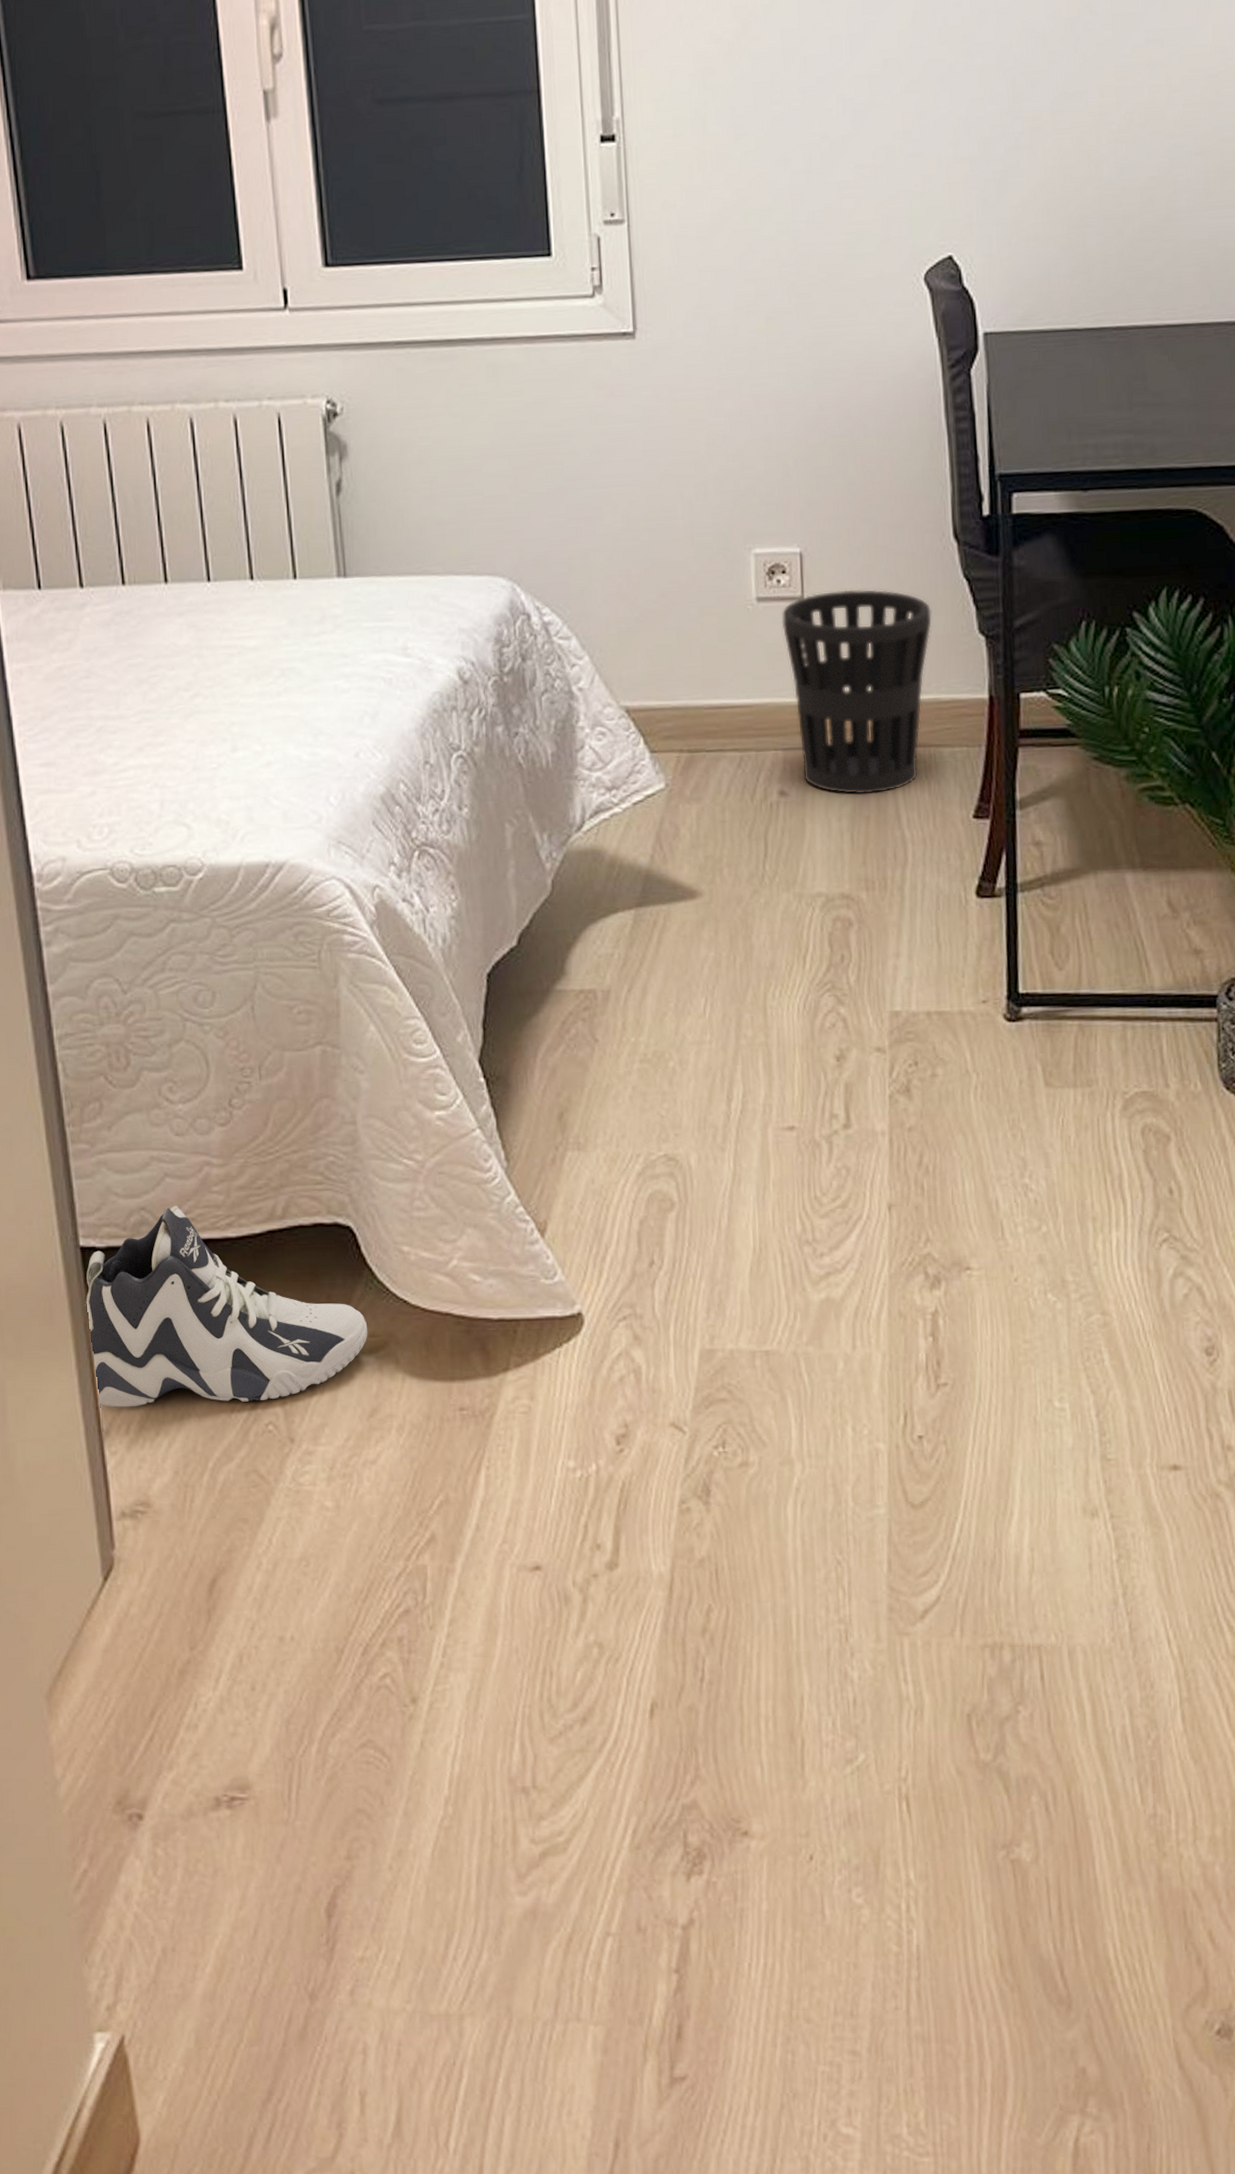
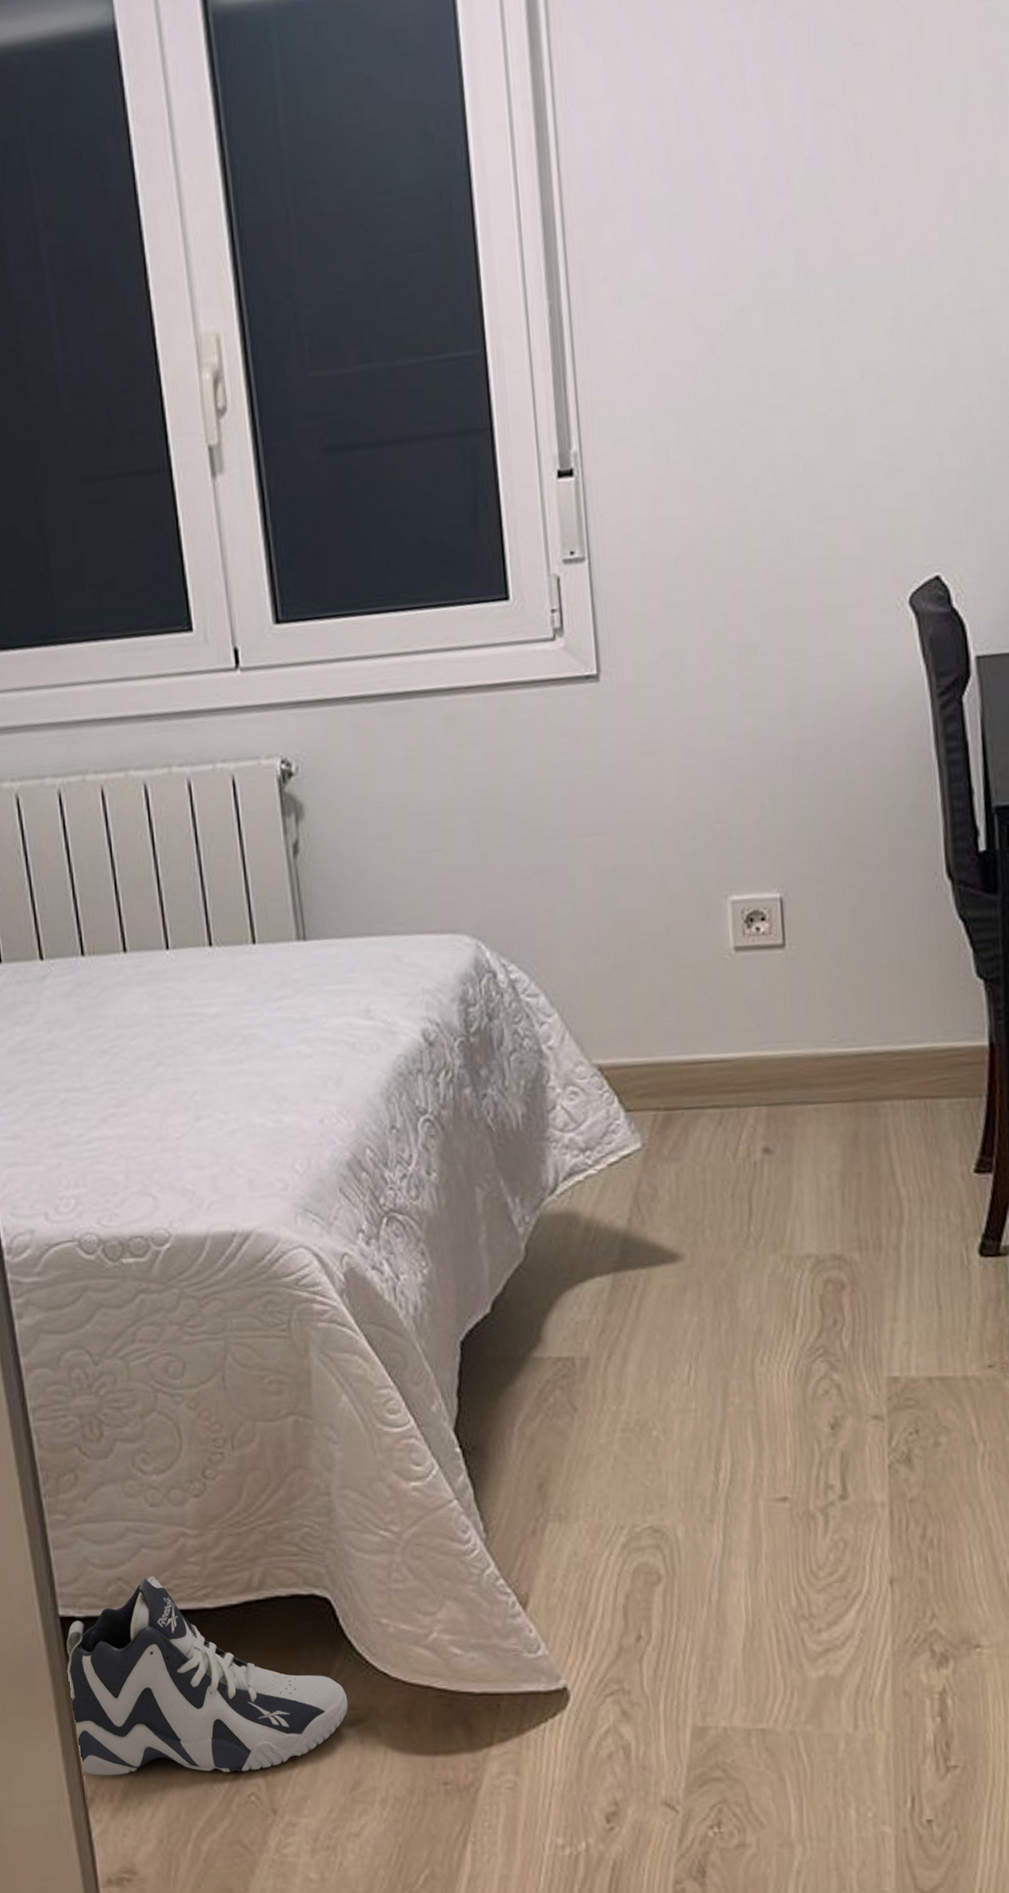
wastebasket: present [781,589,932,795] -> none [762,934,925,1151]

